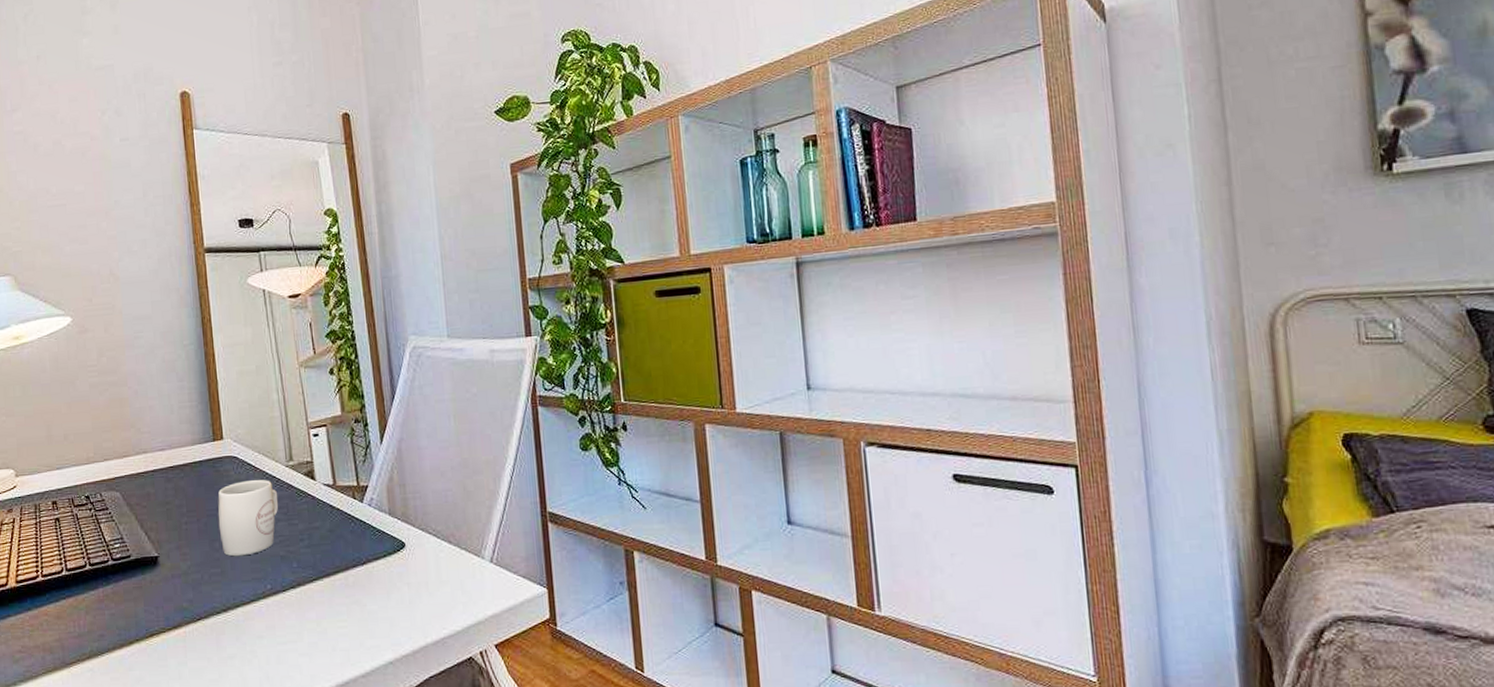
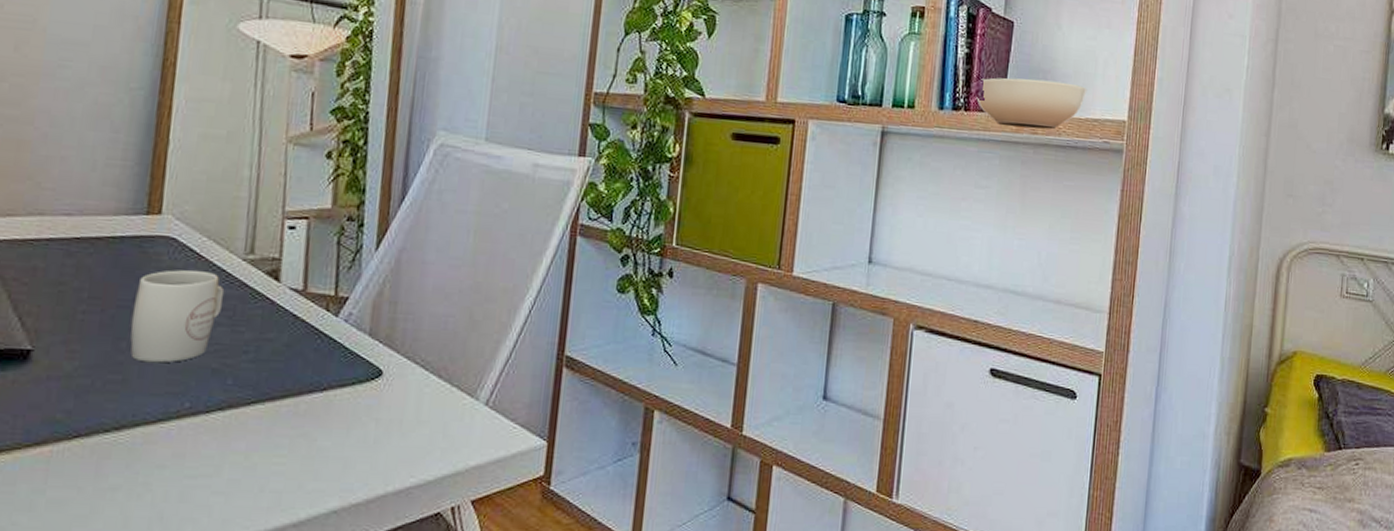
bowl: none [886,176,1005,233] -> present [976,77,1087,130]

